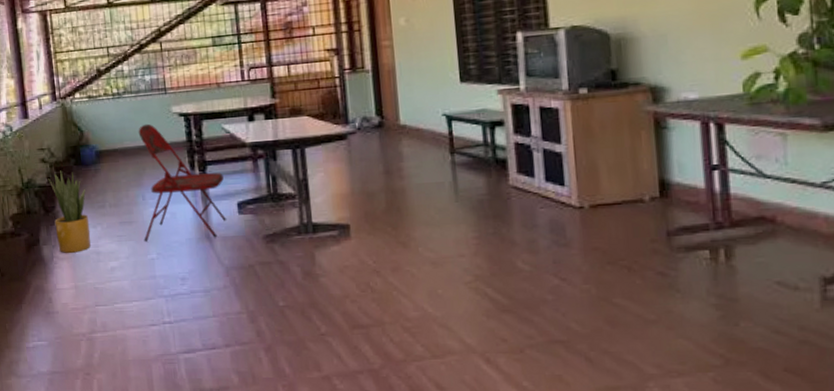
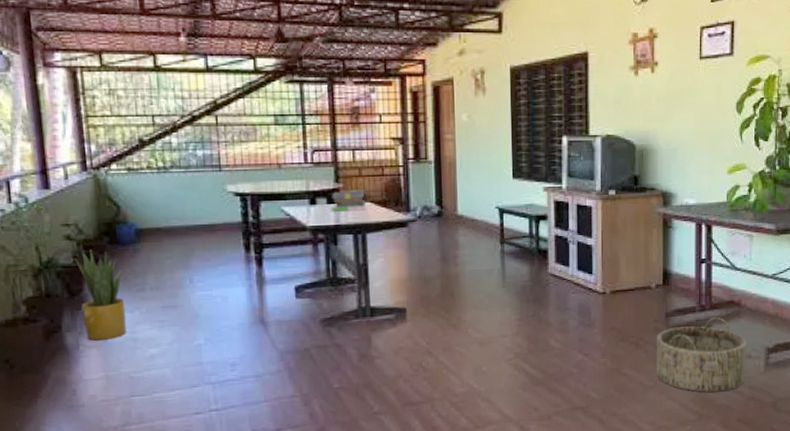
folding chair: present [138,123,227,242] -> none [187,202,284,327]
books: none [268,104,303,127] -> present [331,190,366,212]
basket: none [656,236,792,332] -> present [656,316,746,393]

